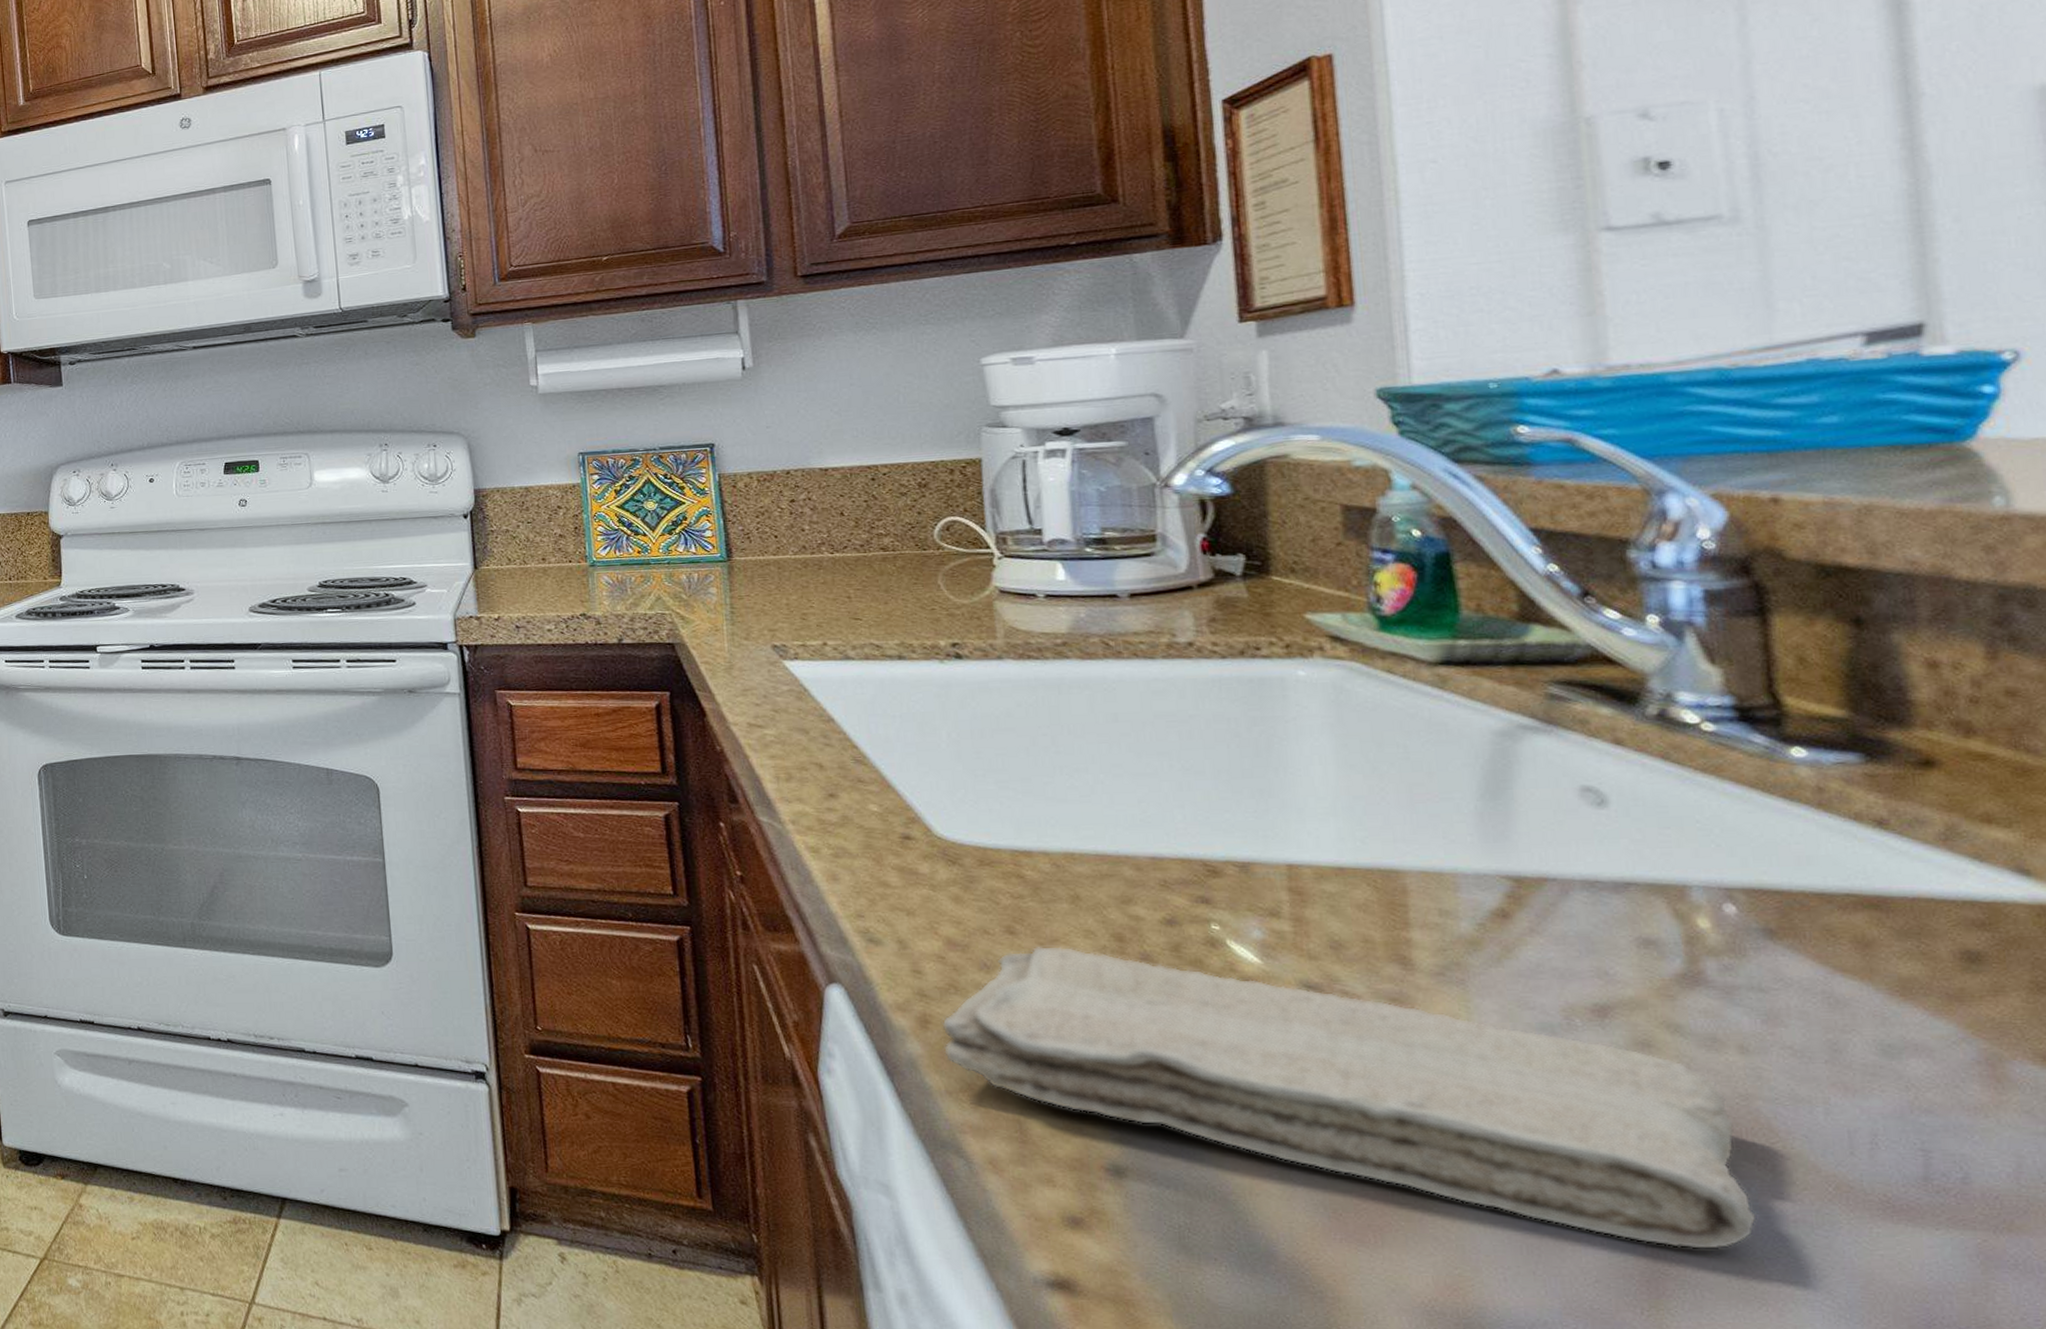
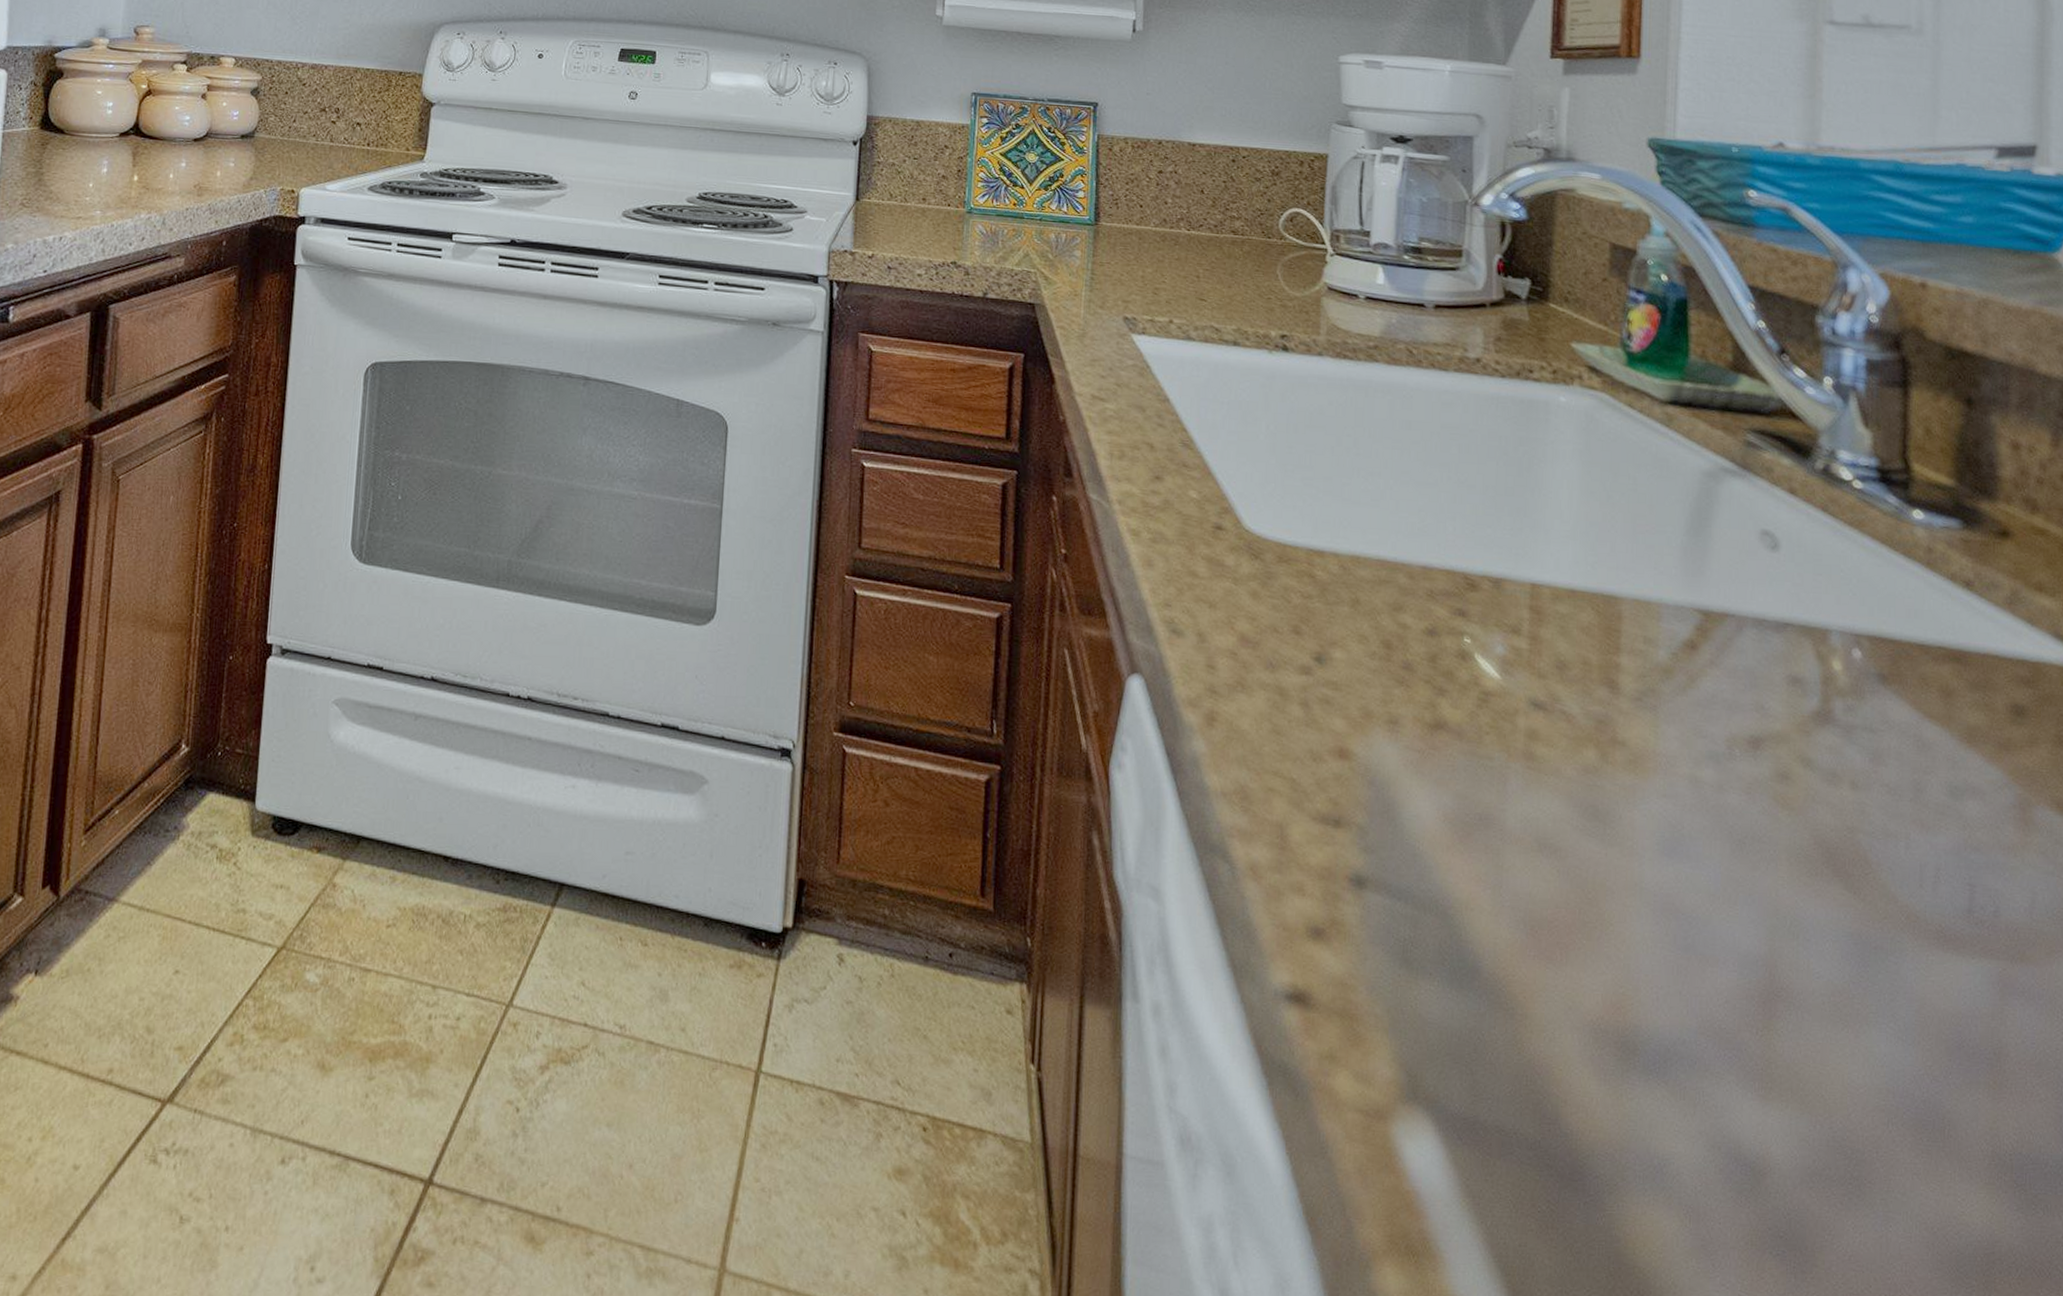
washcloth: present [942,945,1757,1250] -> none [1225,648,1849,974]

